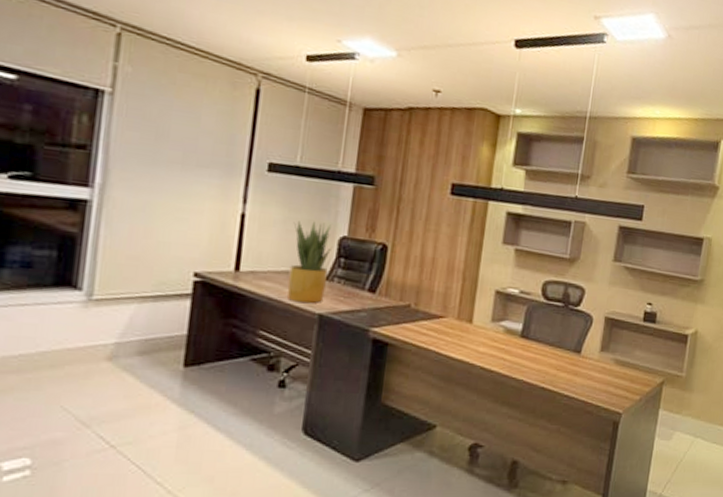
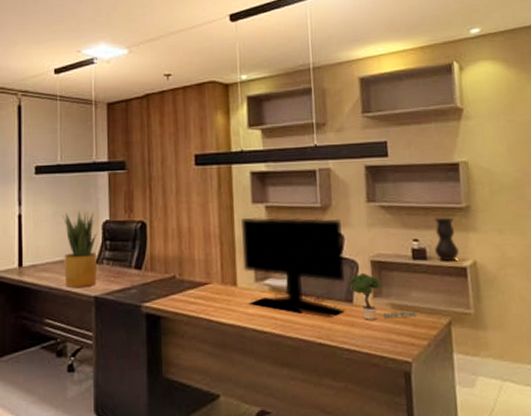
monitor: none [481,258,585,367] -> present [241,217,346,319]
potted tree: none [581,327,635,374] -> present [349,272,416,320]
vase: none [664,286,689,329] -> present [433,217,459,262]

